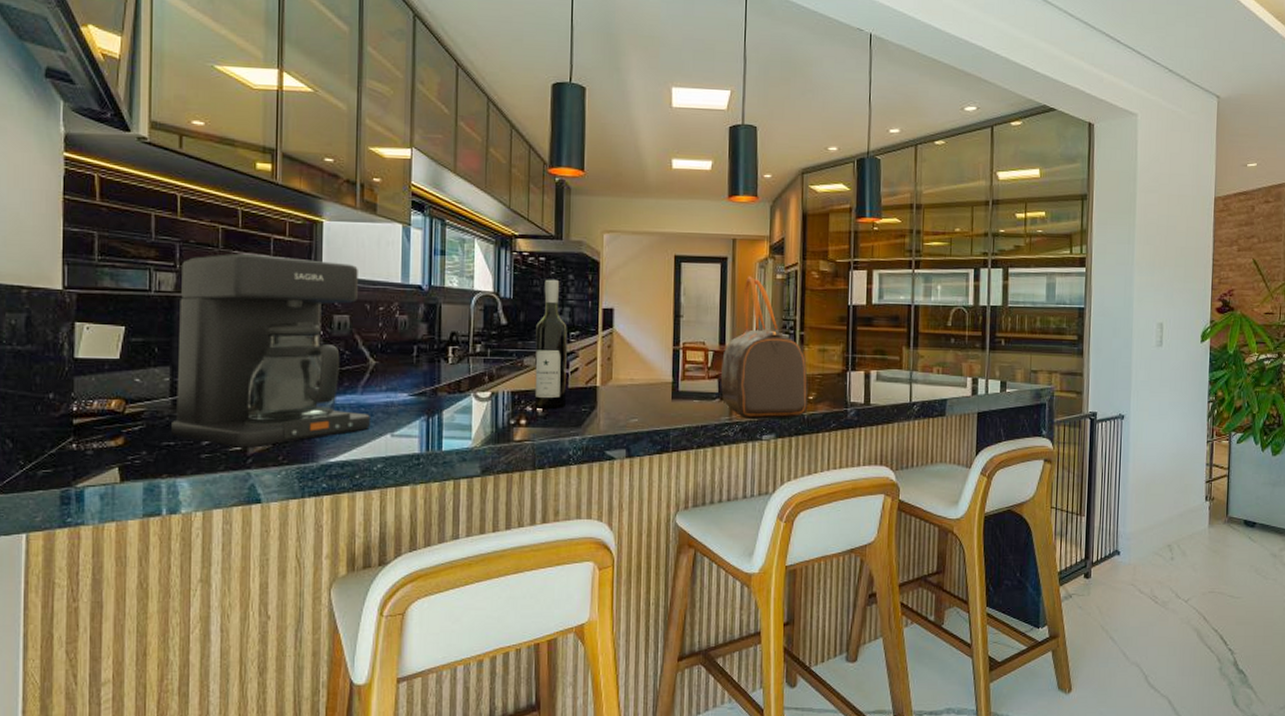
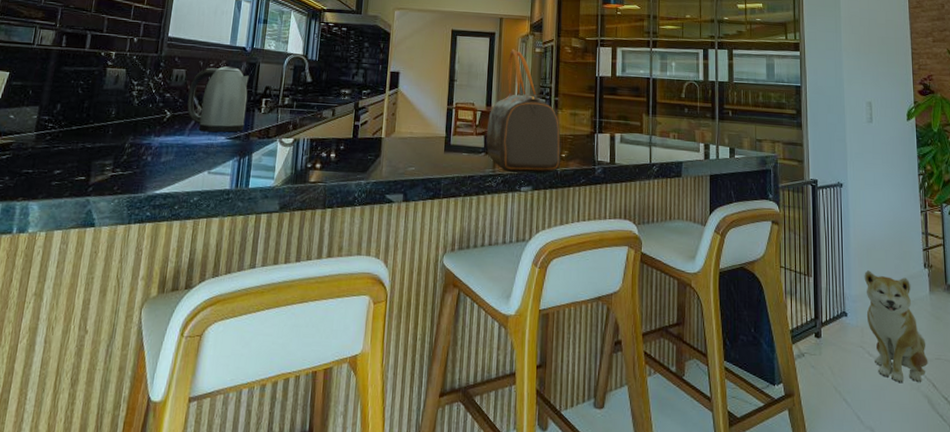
coffee maker: present [170,254,370,448] -> none [30,17,197,178]
kettle: none [355,309,430,389] -> present [187,66,249,133]
bottle: present [534,279,567,410] -> none [328,46,361,156]
dog: none [1140,506,1201,619] -> present [864,270,928,383]

